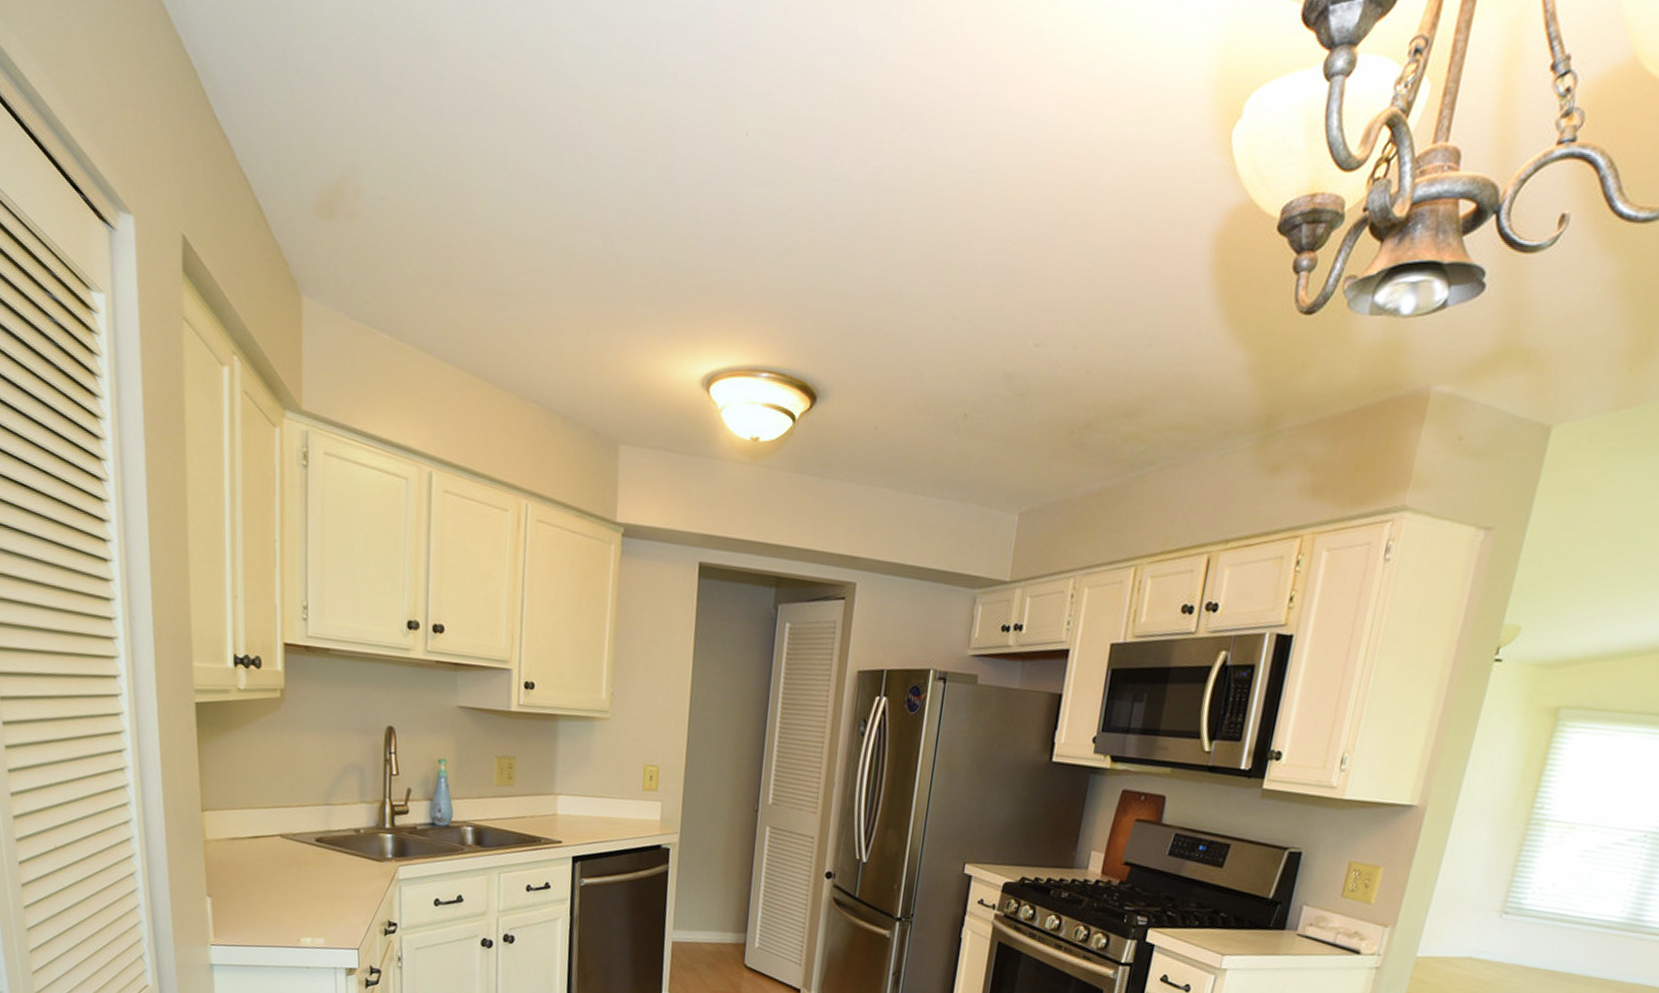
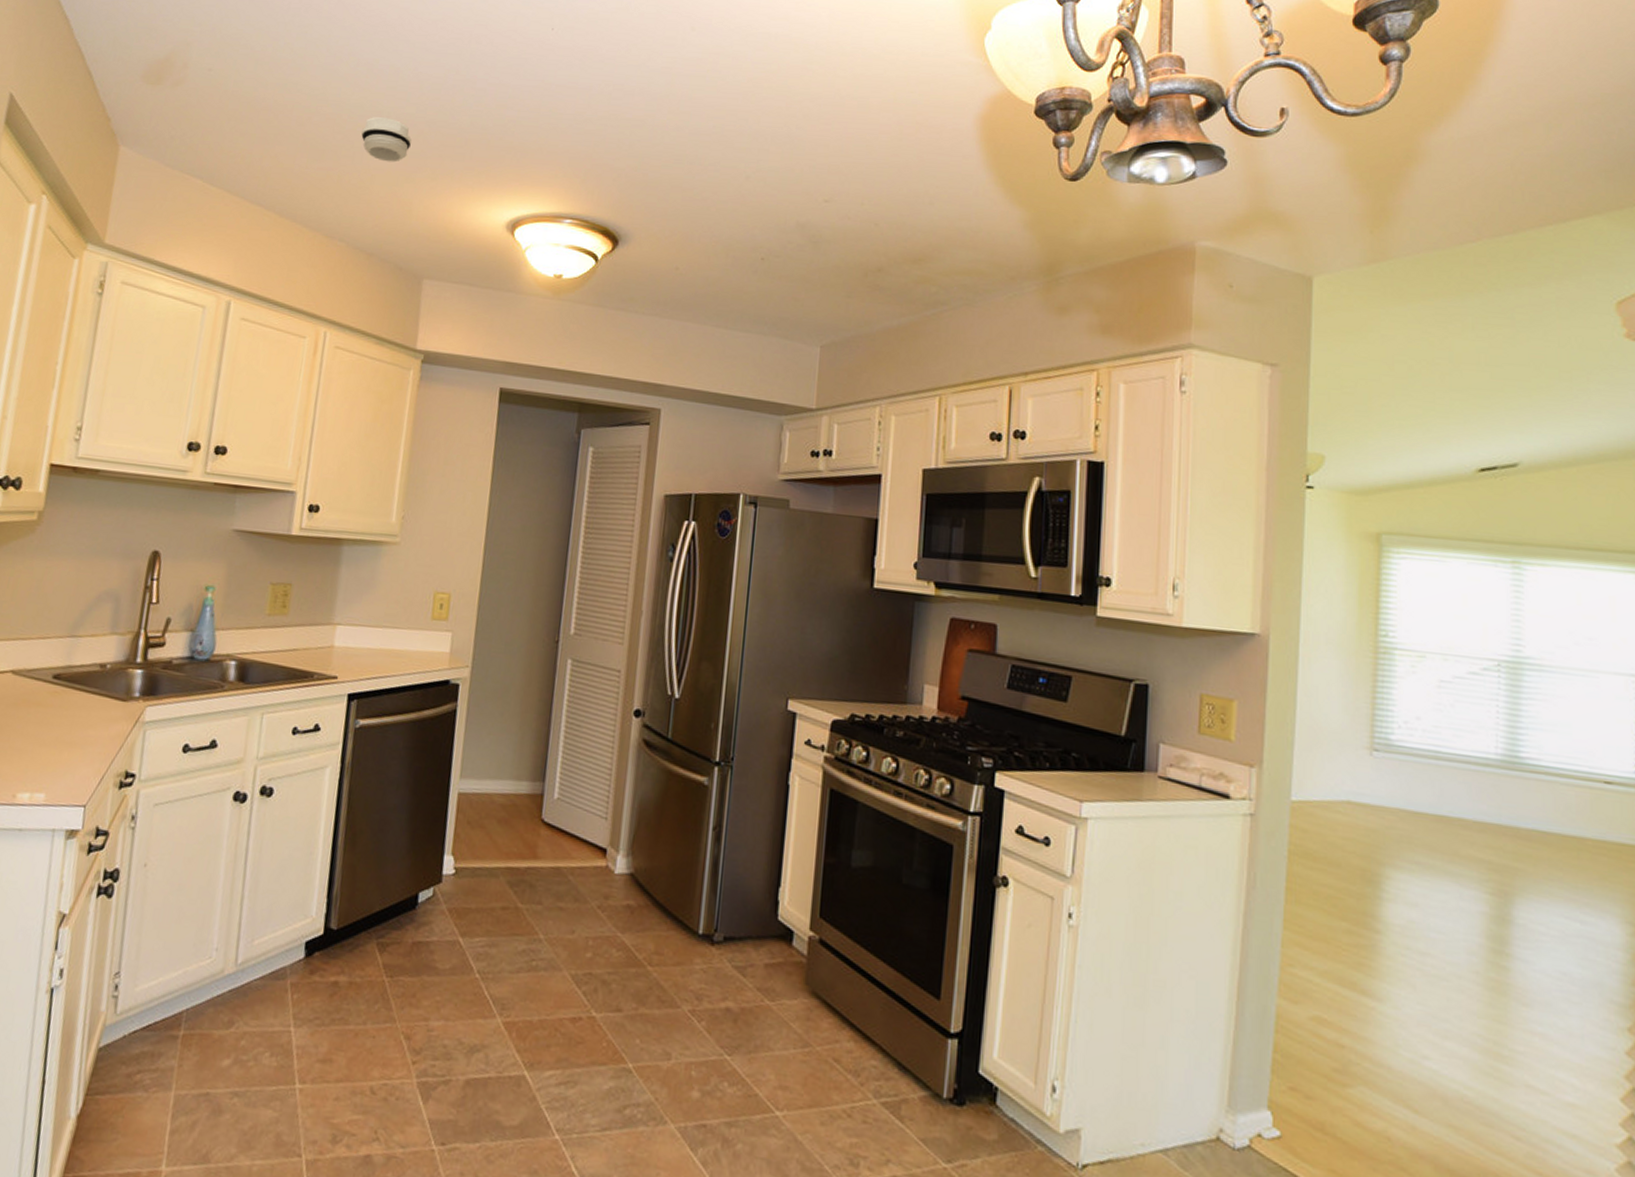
smoke detector: none [547,253,601,309] -> present [361,117,412,163]

